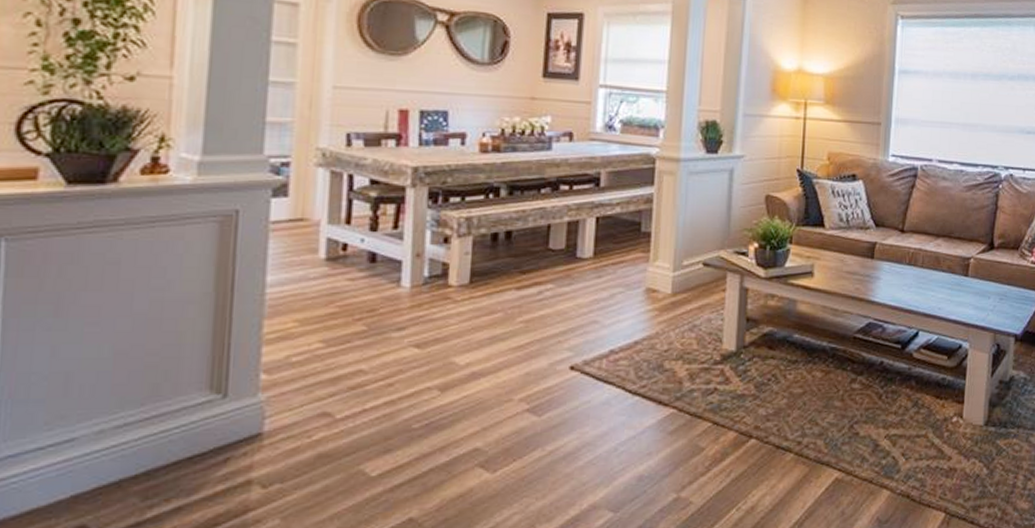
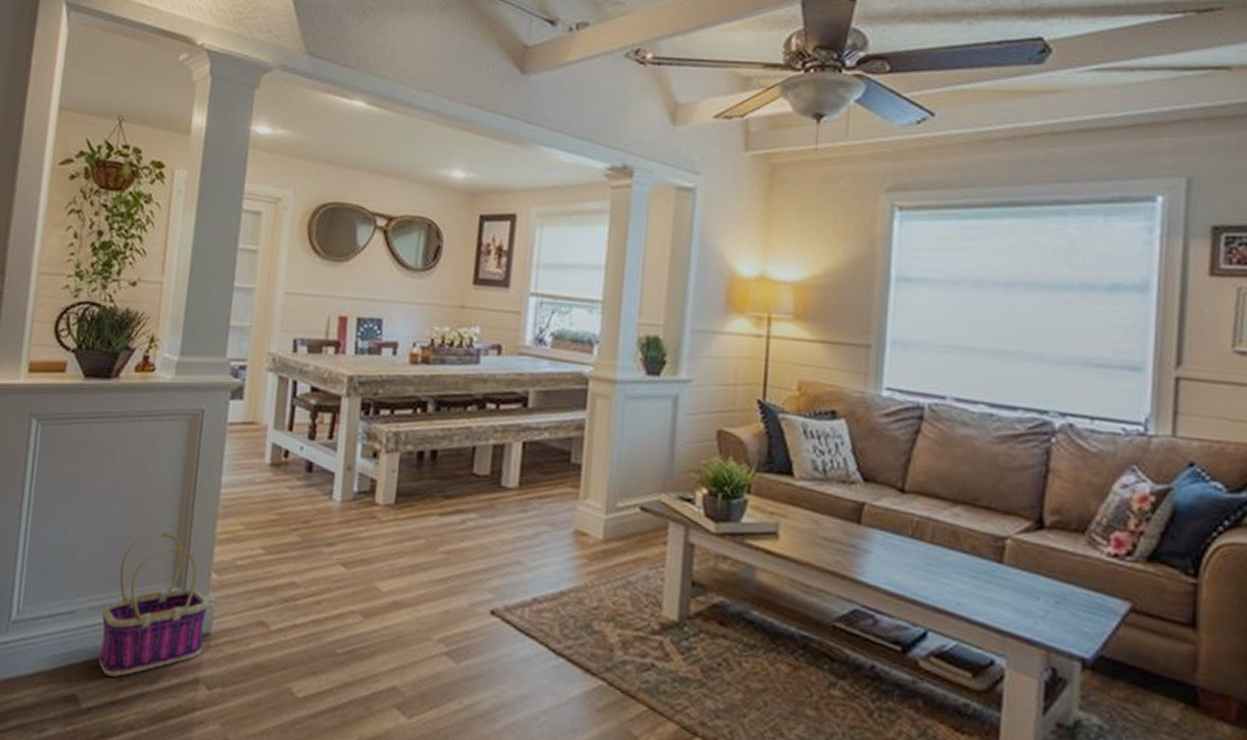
basket: none [115,340,259,498] -> present [98,532,209,677]

